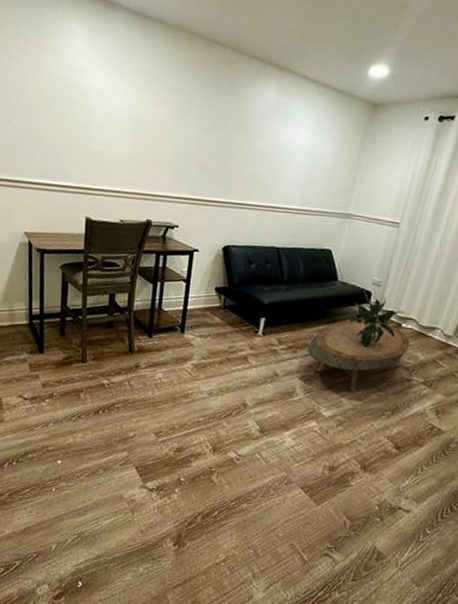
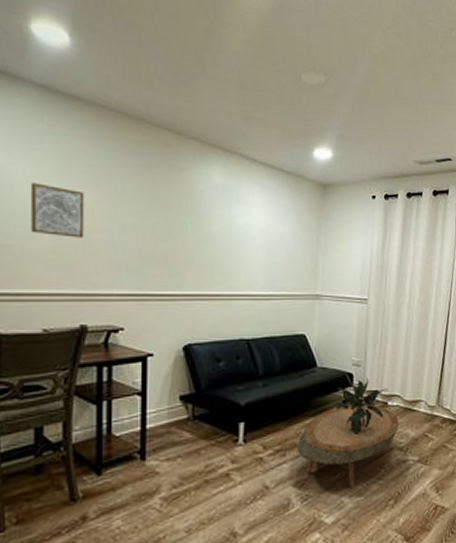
wall art: none [118,99,159,148] -> present [30,183,85,238]

